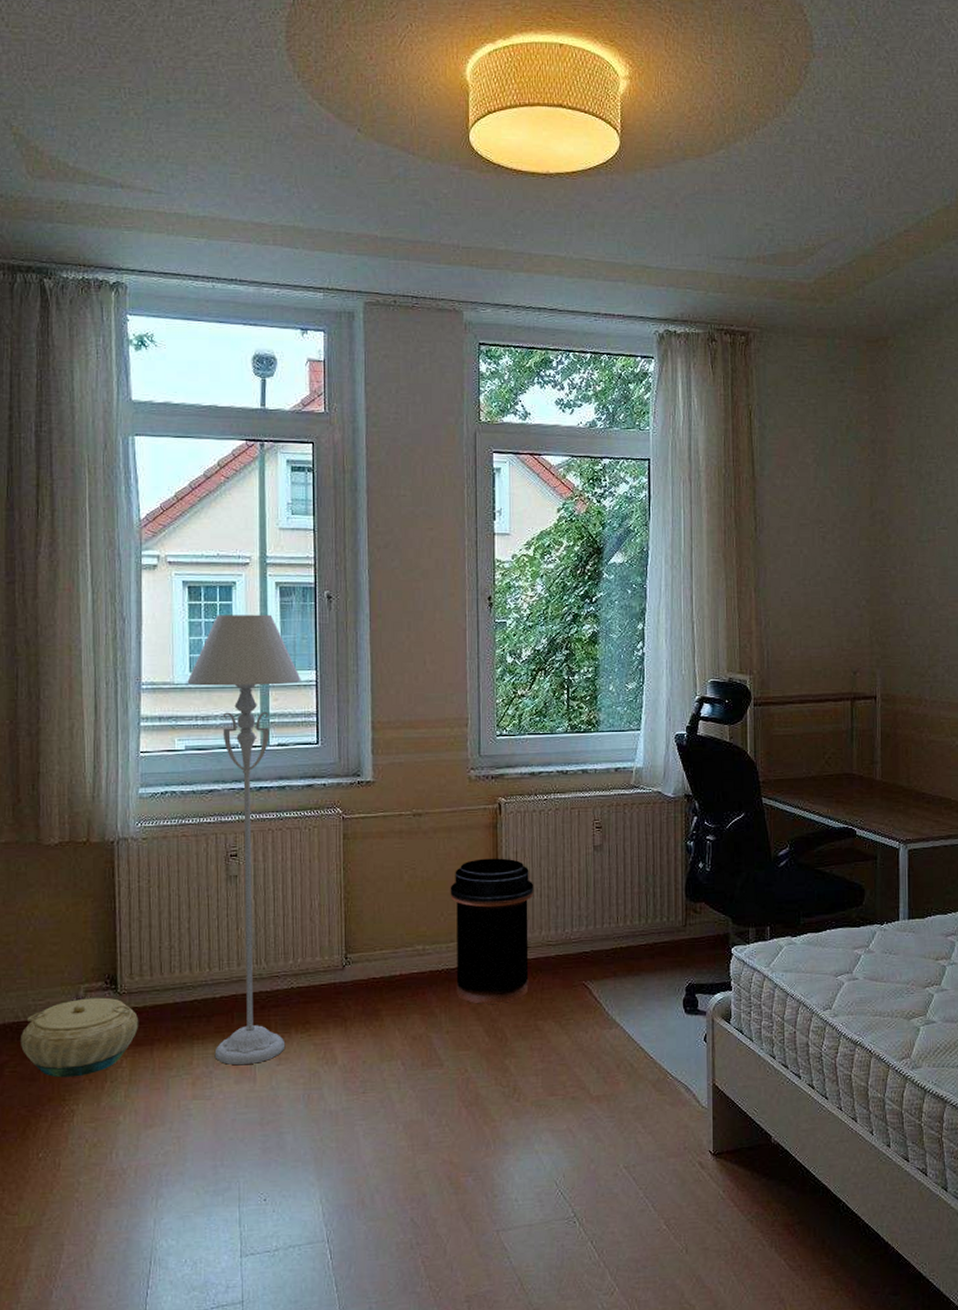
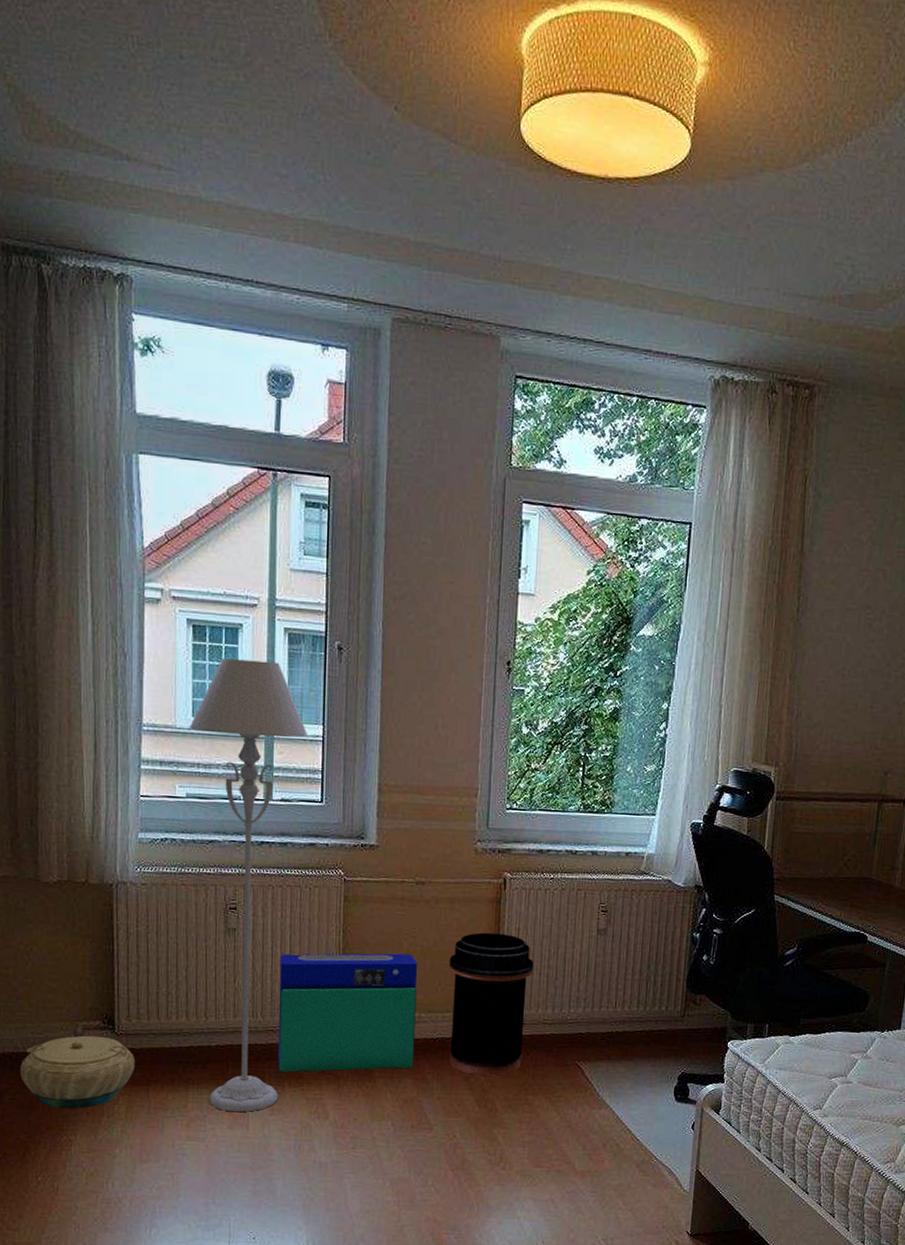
air purifier: none [282,886,421,1019] -> present [277,953,418,1073]

